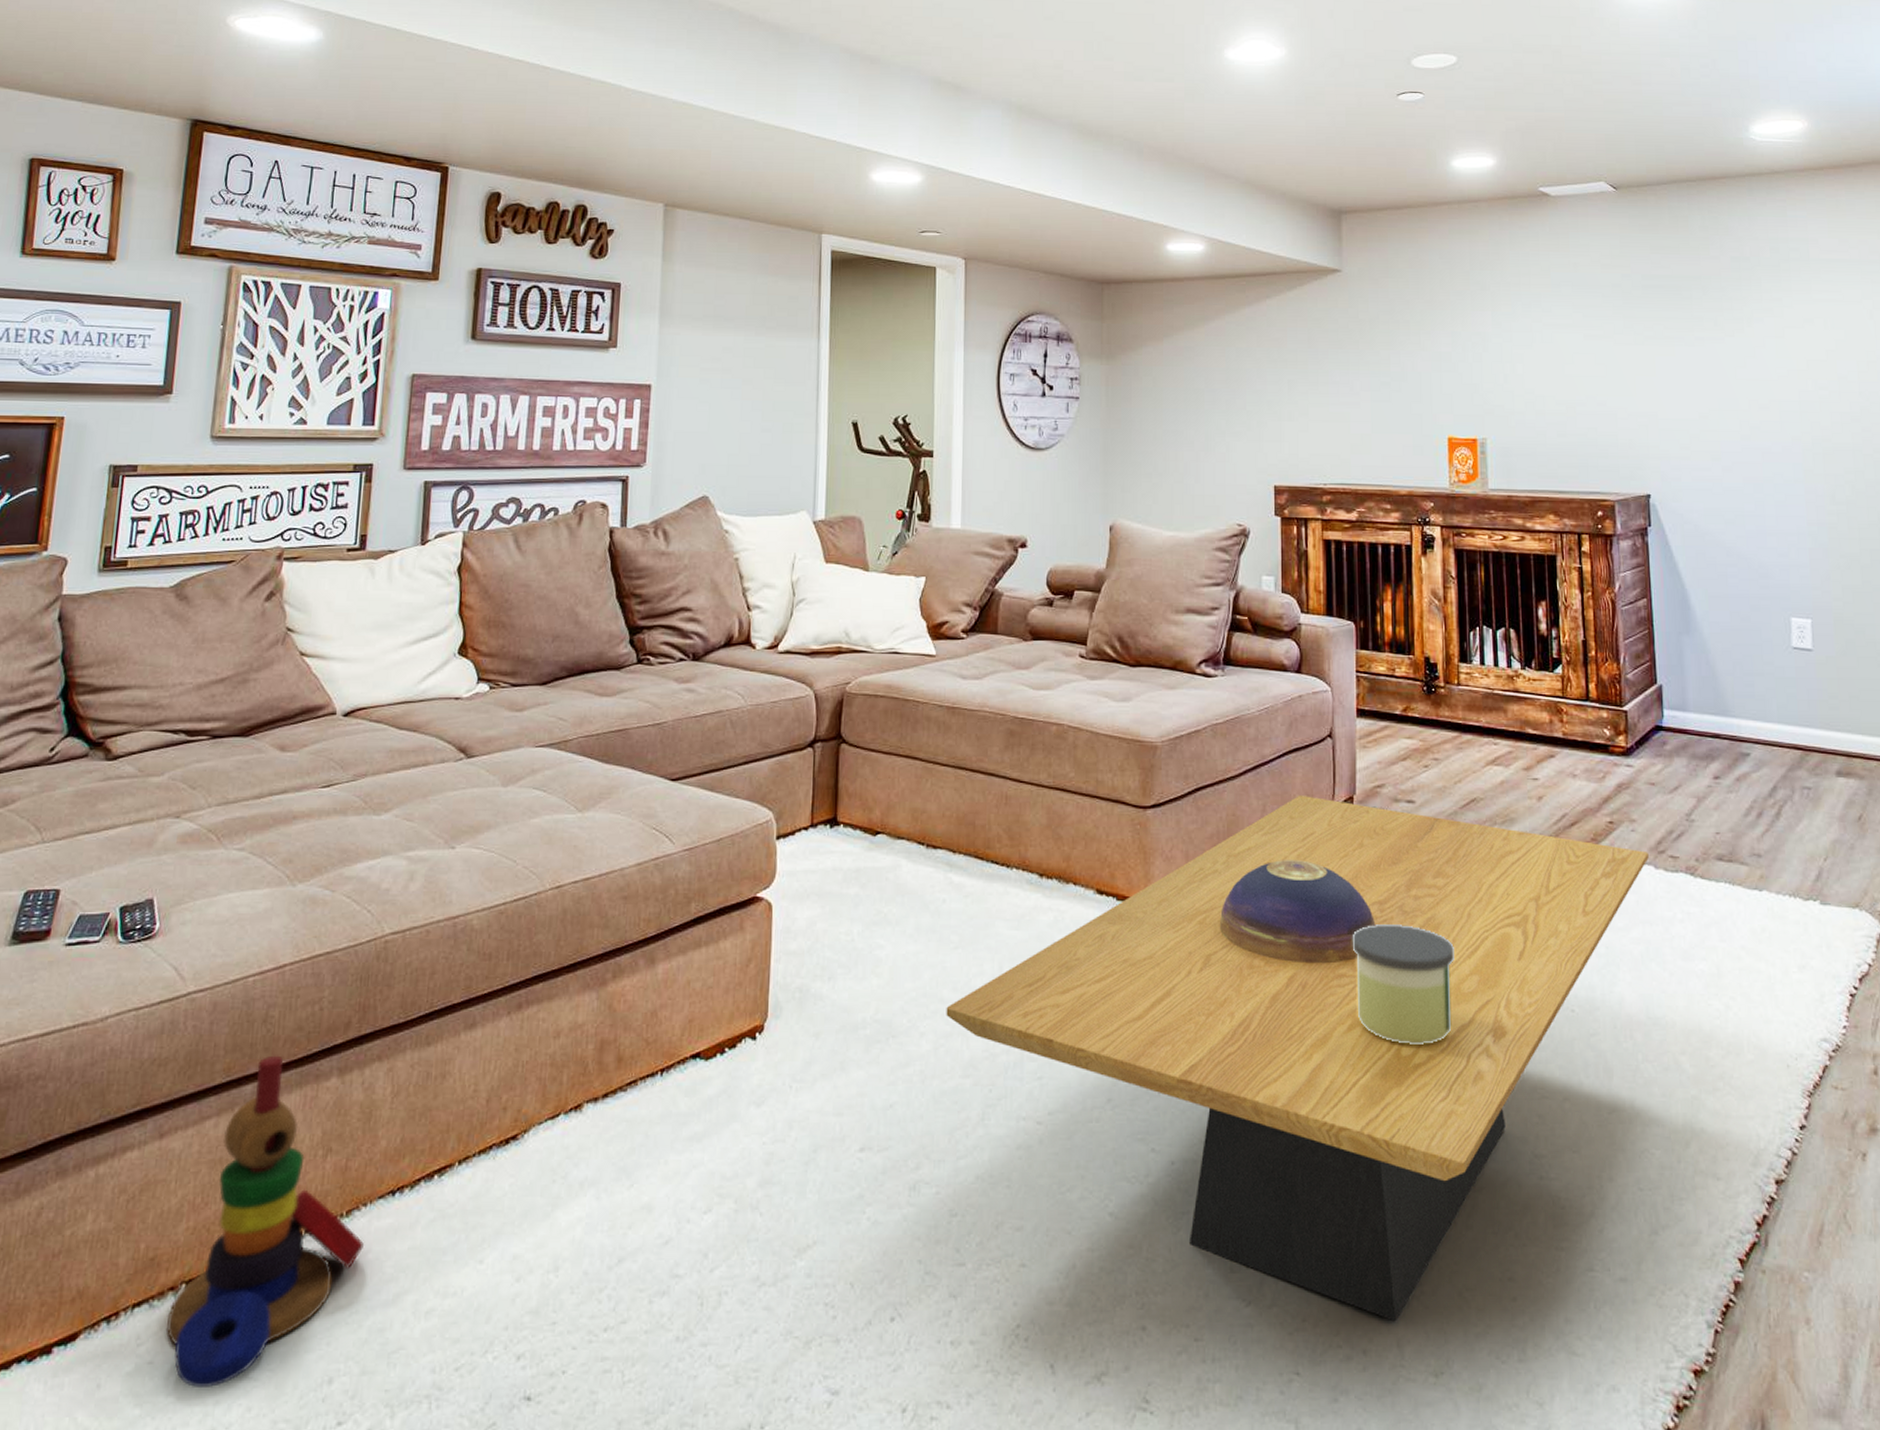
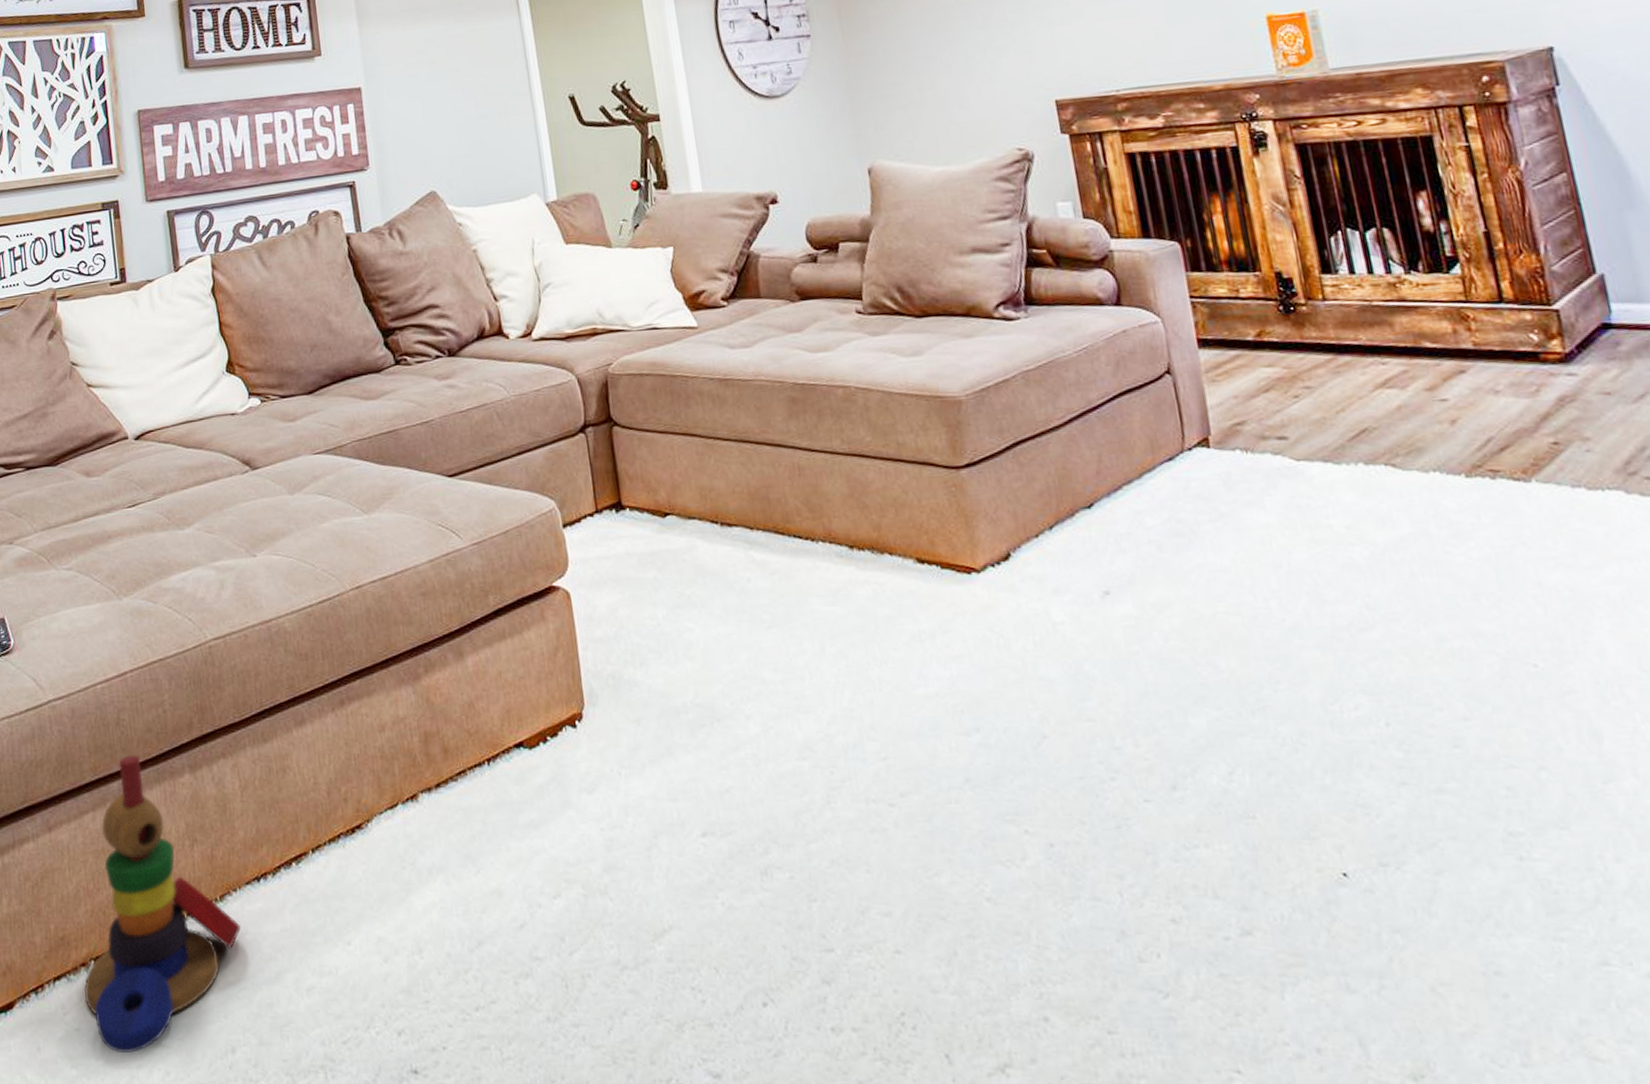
coffee table: present [946,796,1649,1322] -> none [769,441,1616,1018]
decorative bowl: present [1219,860,1376,964] -> none [1065,512,1260,626]
candle: present [1352,925,1454,1044] -> none [1230,577,1376,711]

